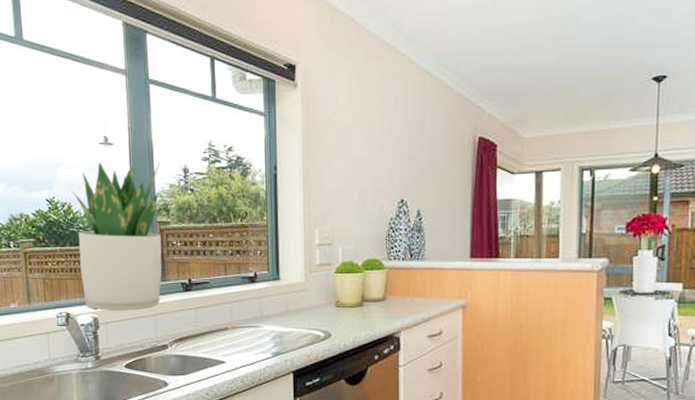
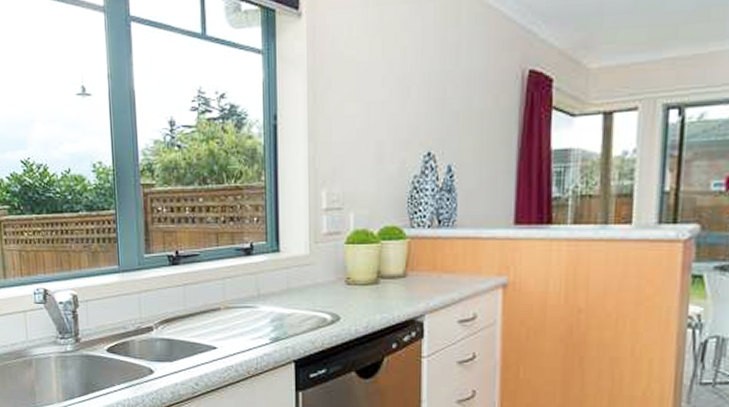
planter: present [72,157,162,311] -> none [47,110,147,287]

